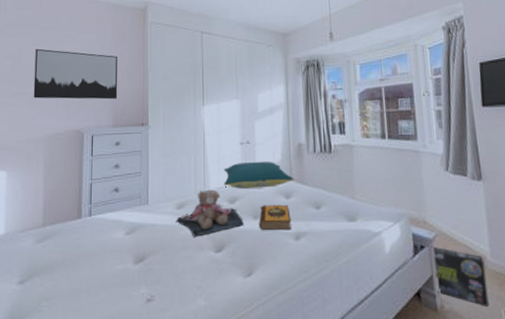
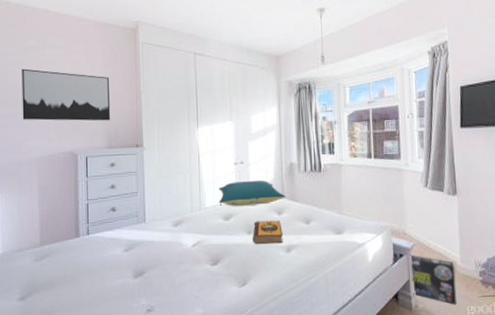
teddy bear: present [176,189,244,237] -> none [173,207,238,252]

